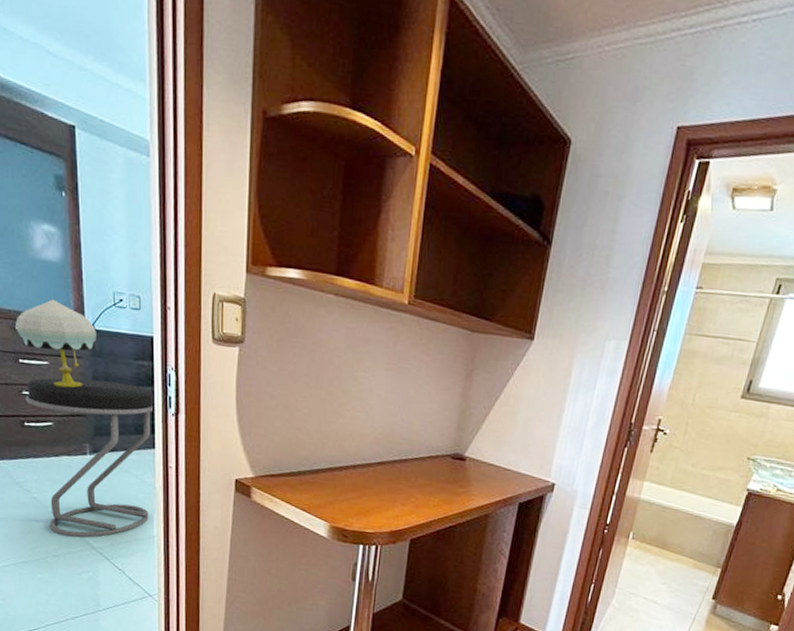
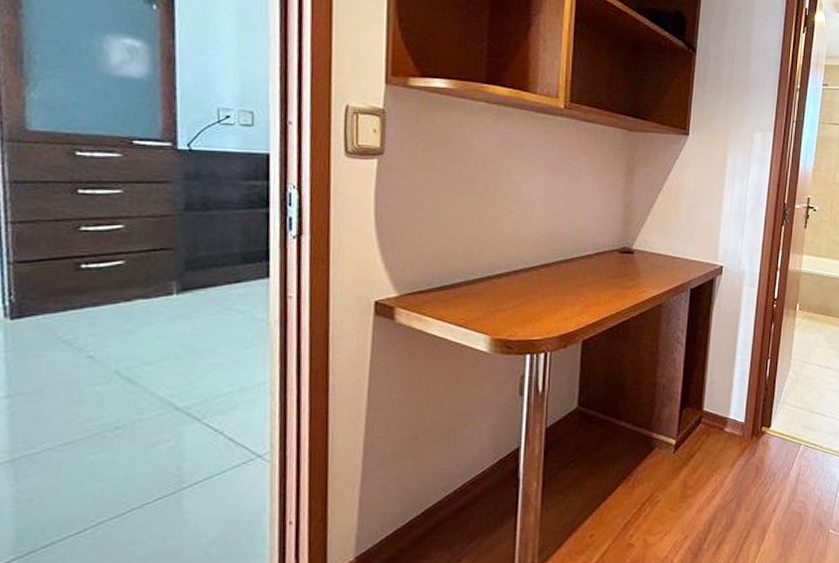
table lamp: present [15,299,96,388] -> none [76,119,193,218]
stool: present [25,377,155,538] -> none [84,206,271,400]

